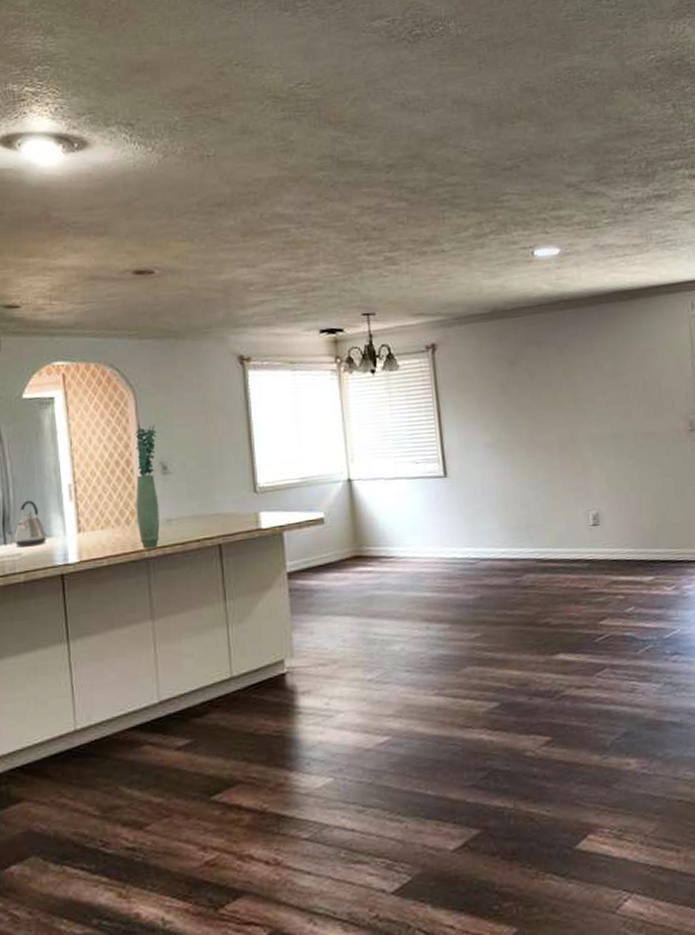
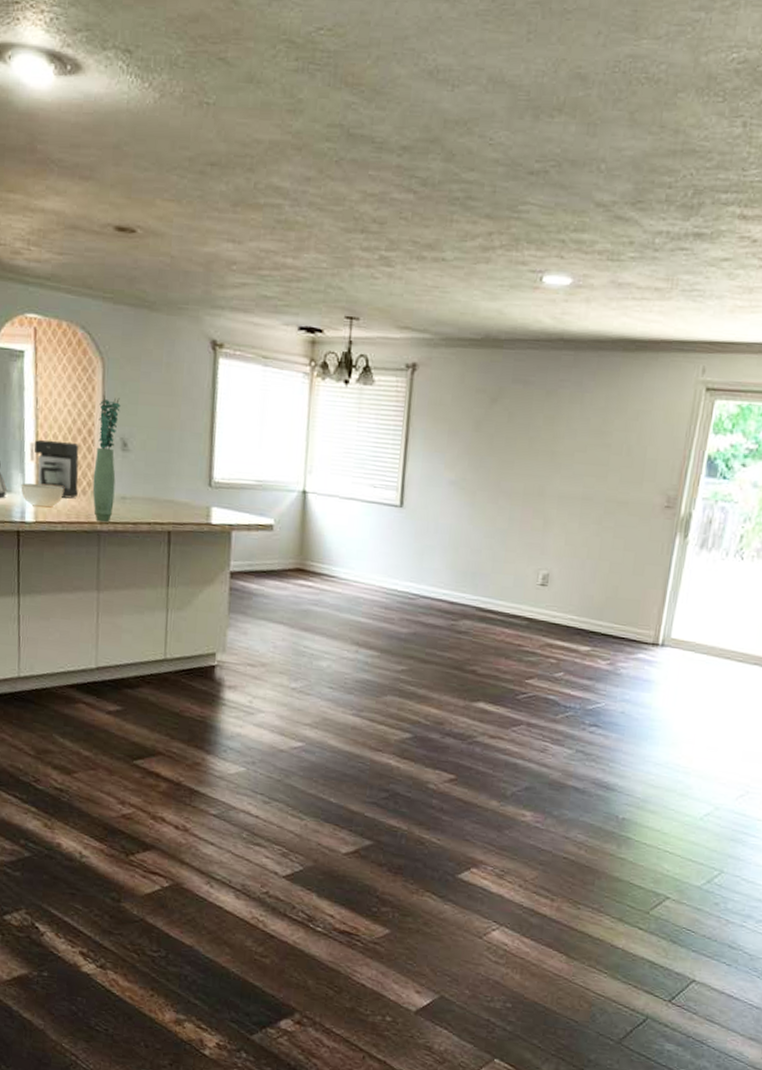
bowl: none [61,520,106,547] -> present [21,483,64,509]
coffee maker: none [71,476,121,532] -> present [34,439,79,498]

